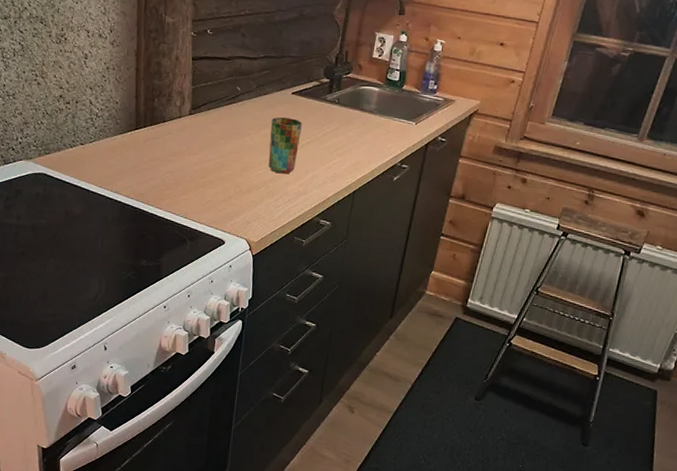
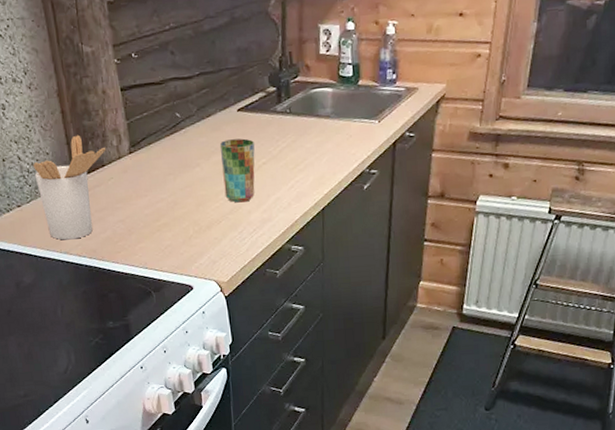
utensil holder: none [101,91,170,182] -> present [33,135,106,240]

